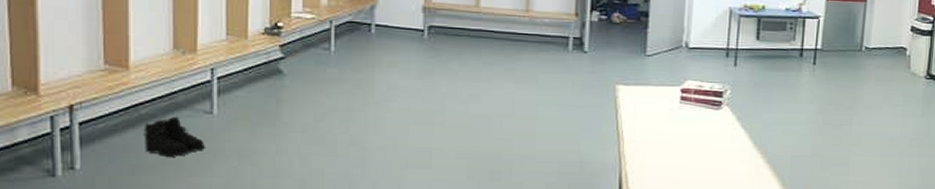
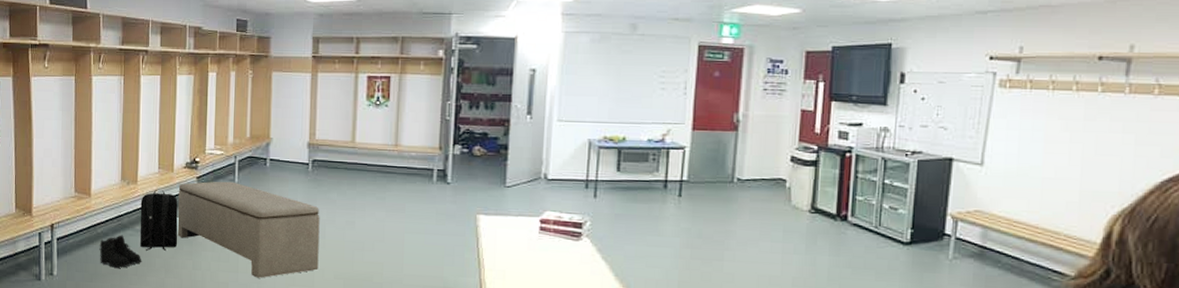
backpack: none [202,58,255,134] -> present [140,188,178,251]
bench: none [254,50,438,161] -> present [177,181,320,278]

